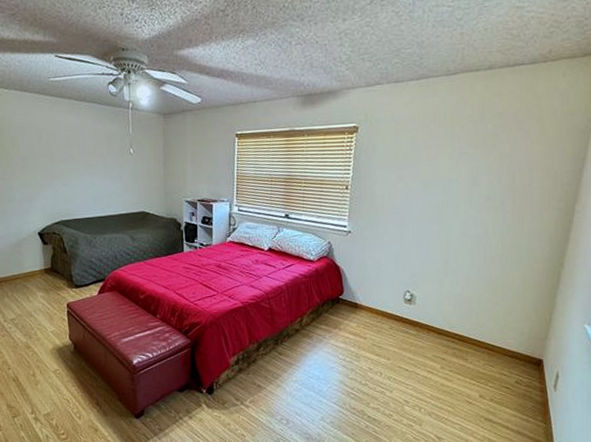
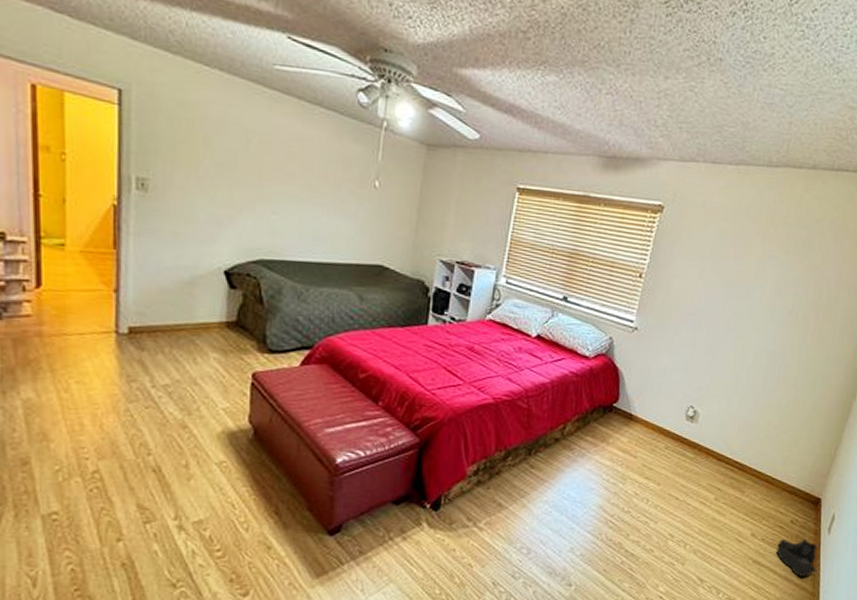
boots: none [506,395,549,430] -> present [776,537,820,576]

